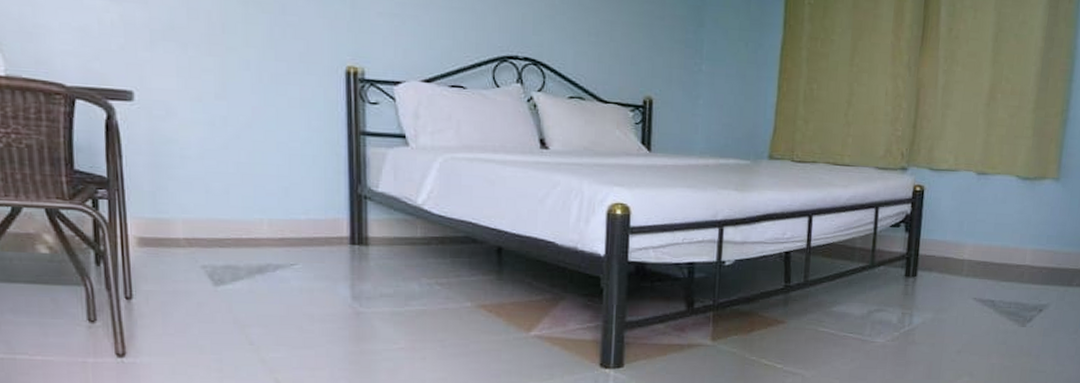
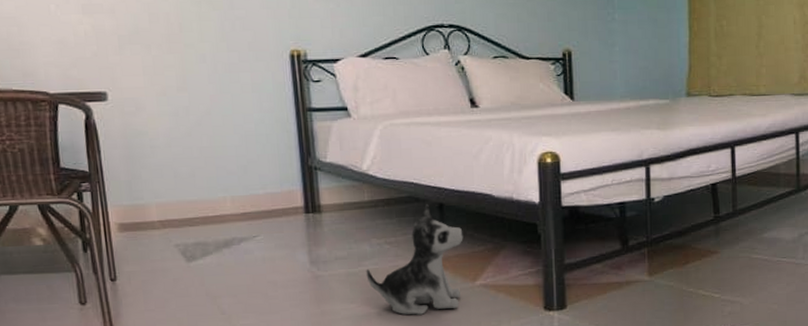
plush toy: none [413,246,521,362] -> present [366,204,463,315]

